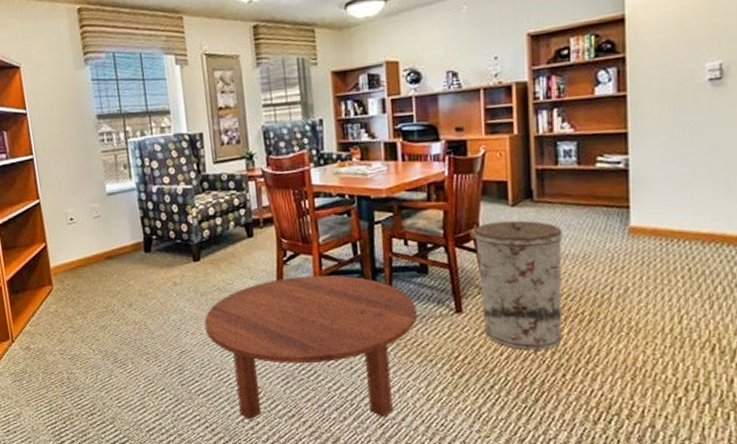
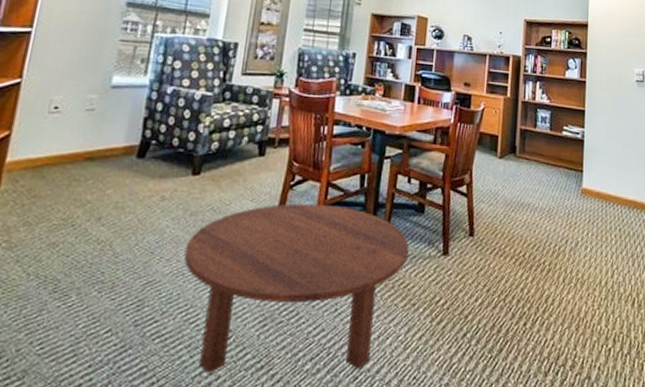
trash can: present [473,220,563,351] -> none [464,170,535,297]

